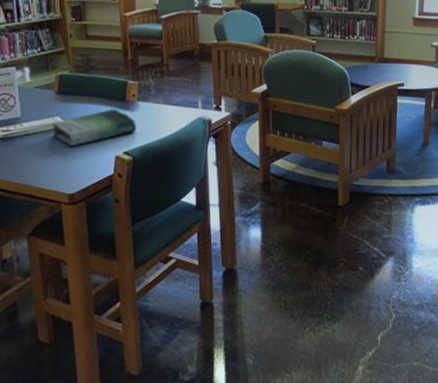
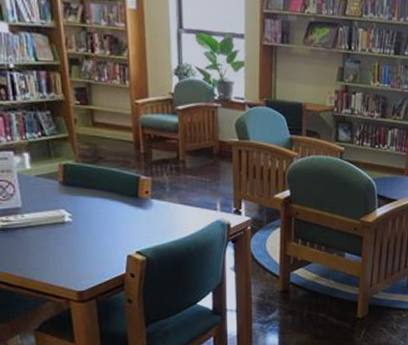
book: present [52,108,137,146] -> none [57,205,151,241]

